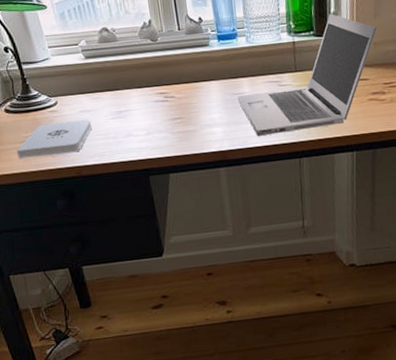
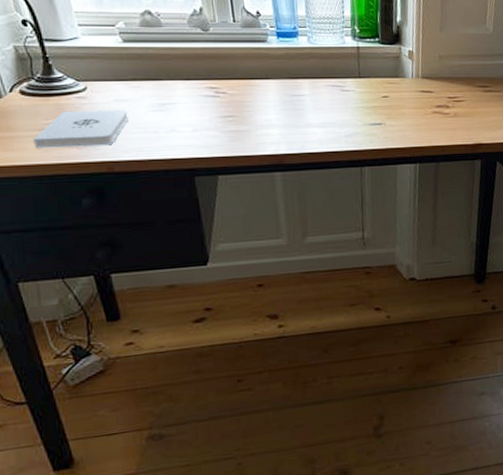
laptop: present [238,13,378,136] -> none [297,21,443,141]

